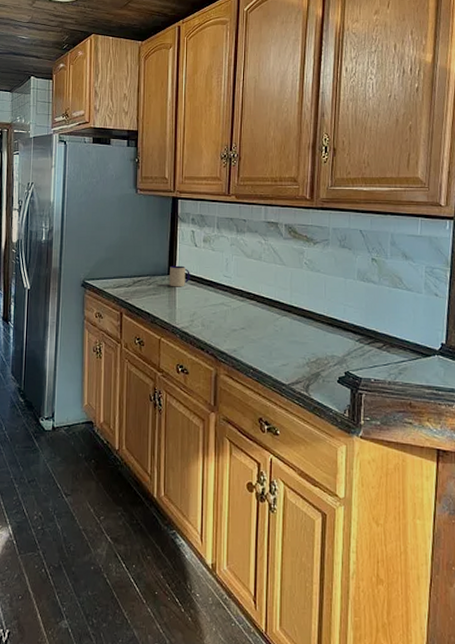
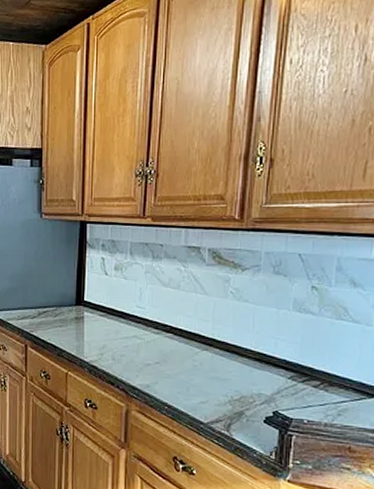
mug: present [170,265,190,287] -> none [77,295,100,319]

